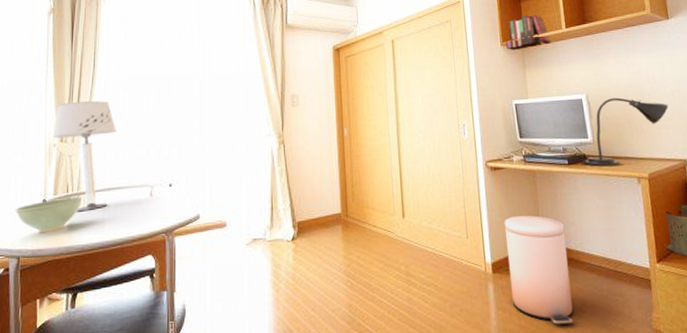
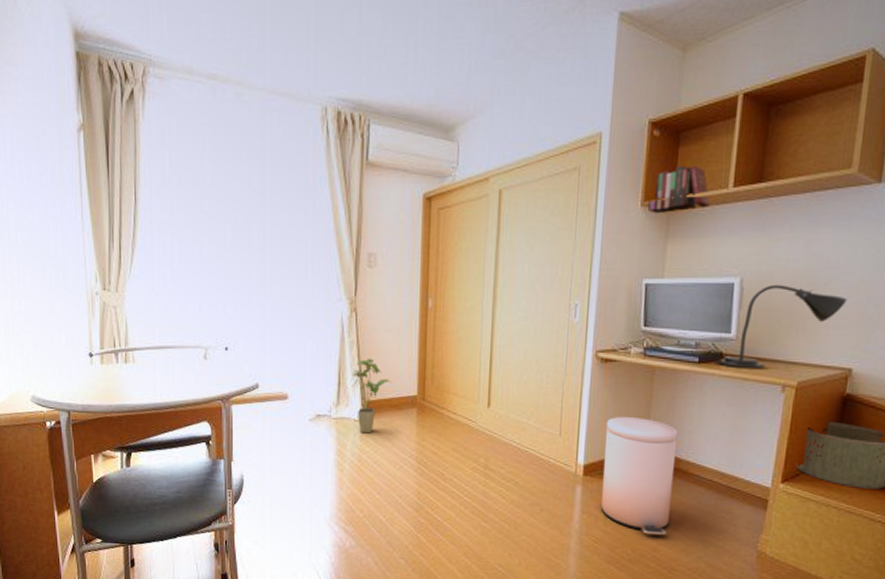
bowl: present [15,196,83,233] -> none [60,352,132,389]
table lamp: present [53,101,117,212] -> none [94,244,165,370]
house plant: none [283,183,318,253] -> present [352,358,392,434]

